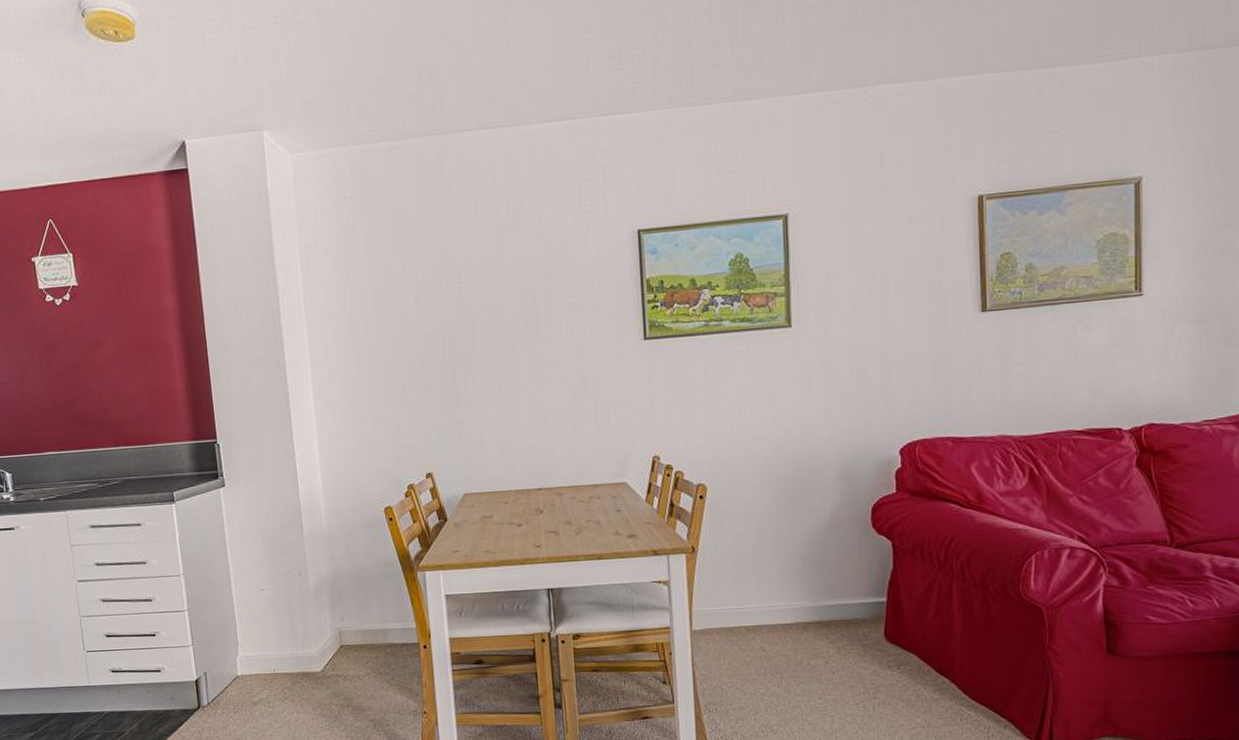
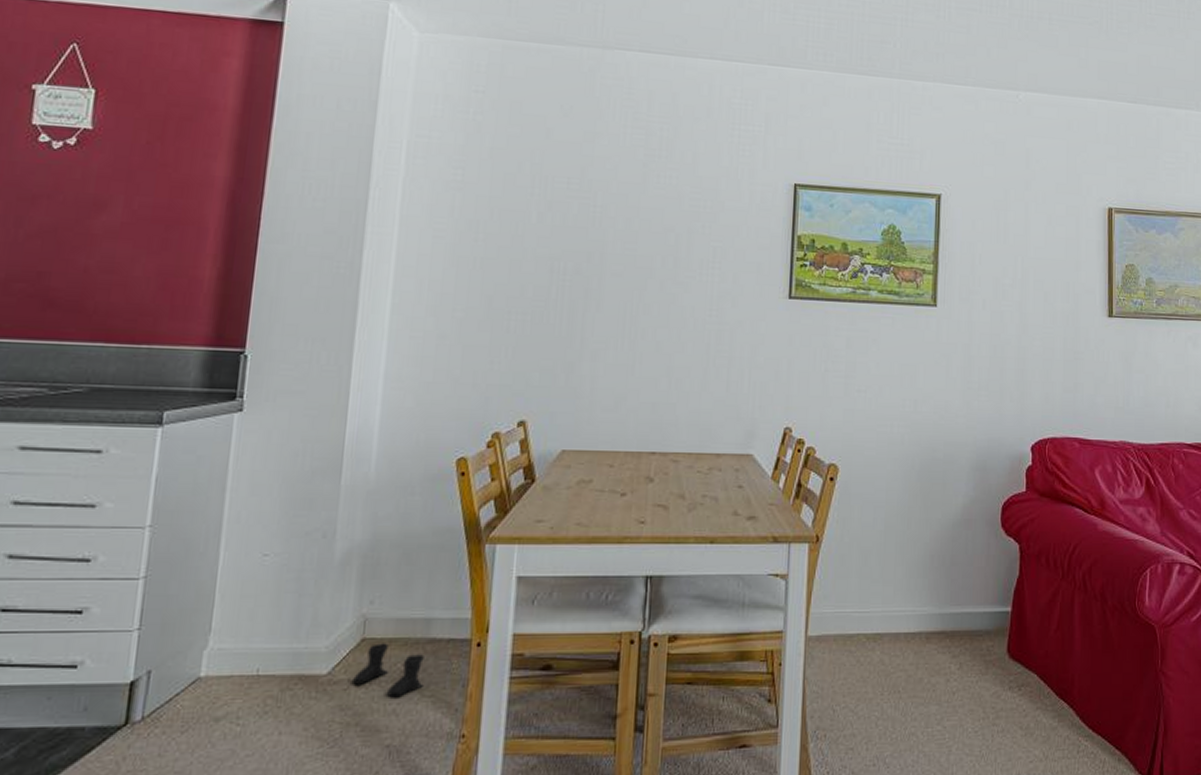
boots: none [339,648,390,687] -> present [351,643,424,698]

